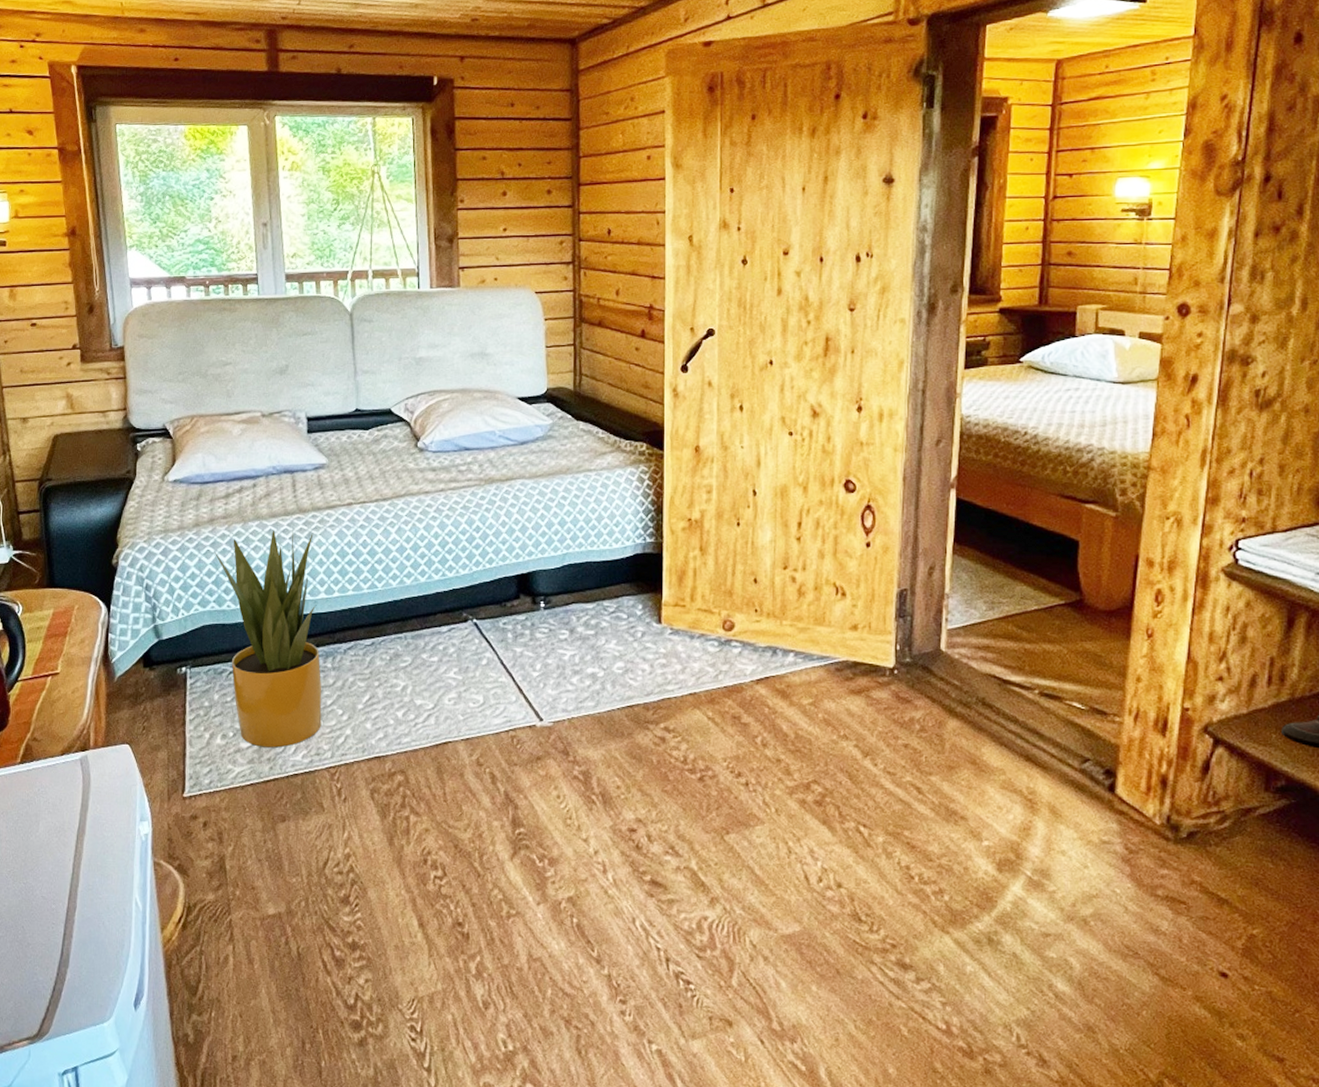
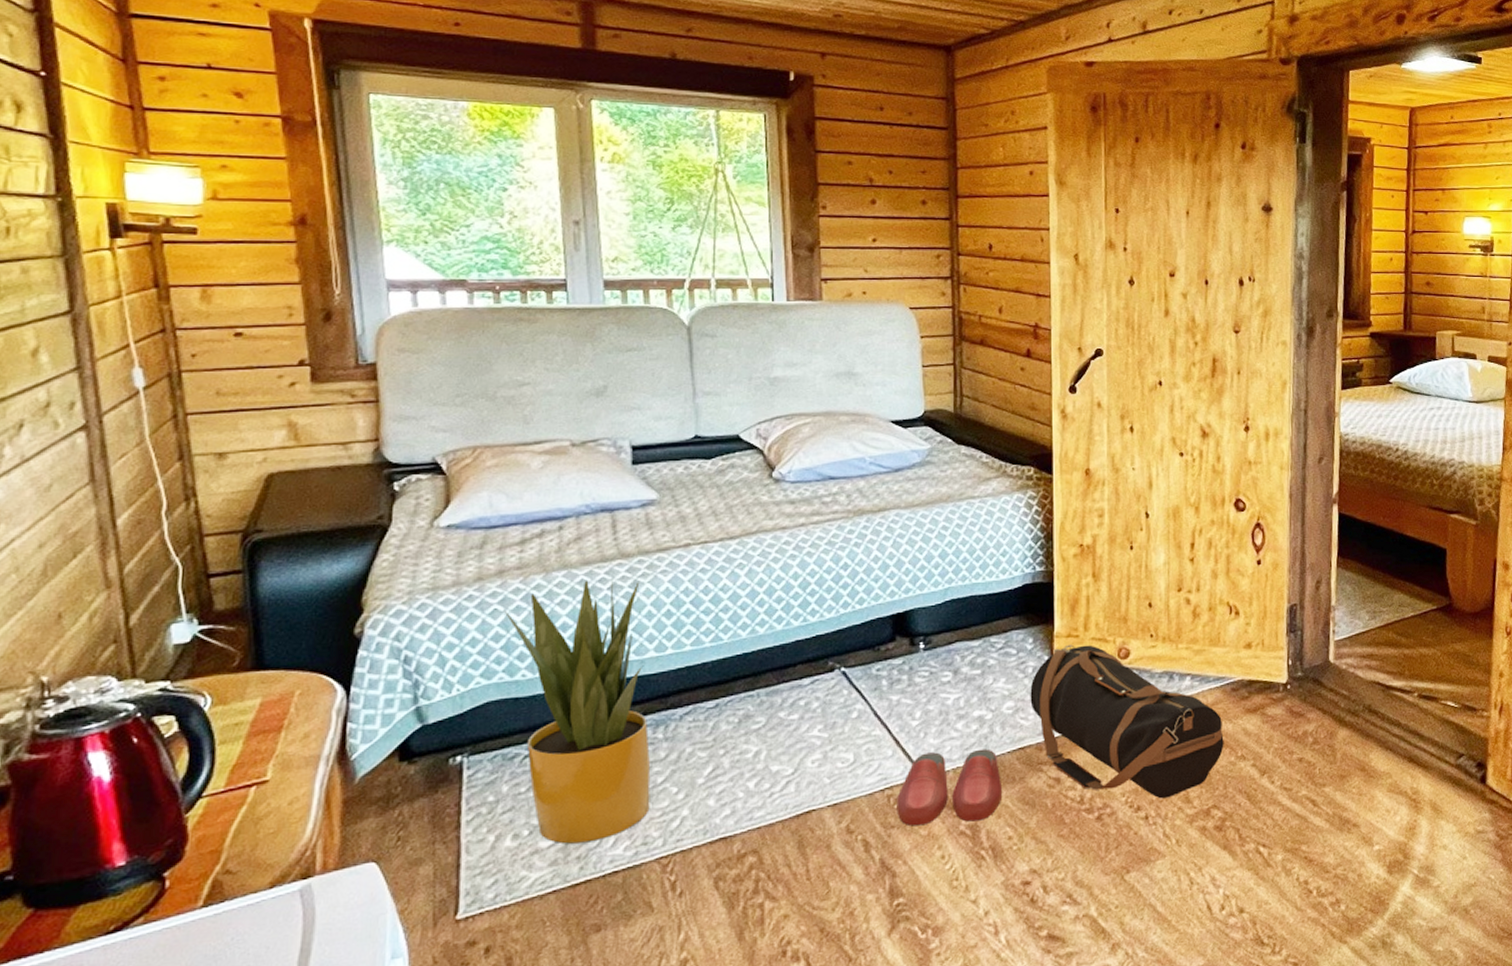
slippers: none [519,702,612,768] -> present [897,748,1003,826]
duffel bag: none [639,613,826,768] -> present [1030,644,1224,799]

